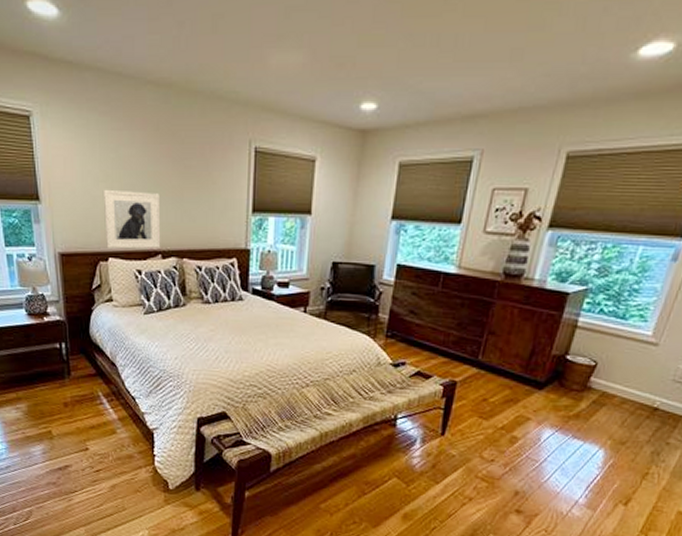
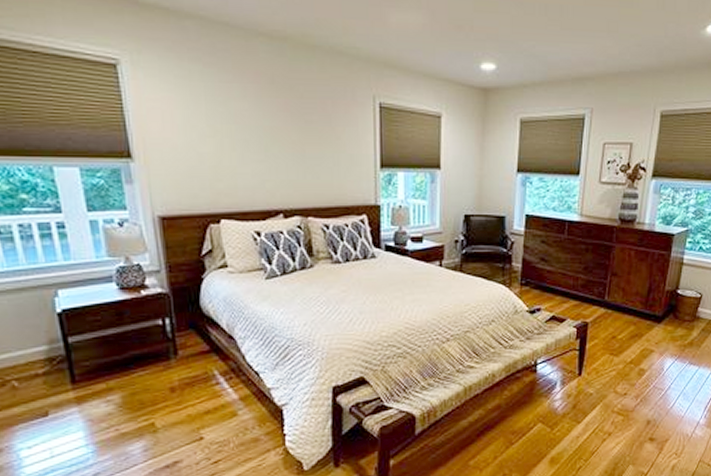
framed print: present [103,189,161,249] -> none [211,145,282,209]

